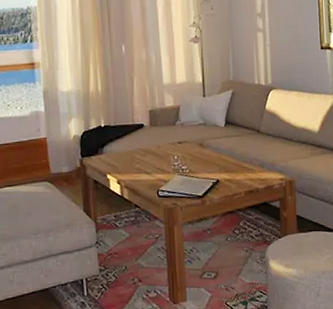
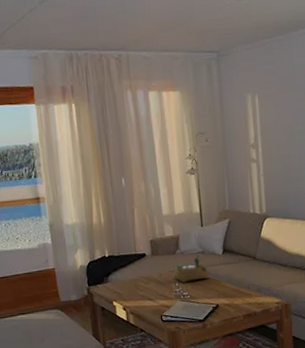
succulent planter: none [171,128,210,156] -> present [172,256,209,283]

